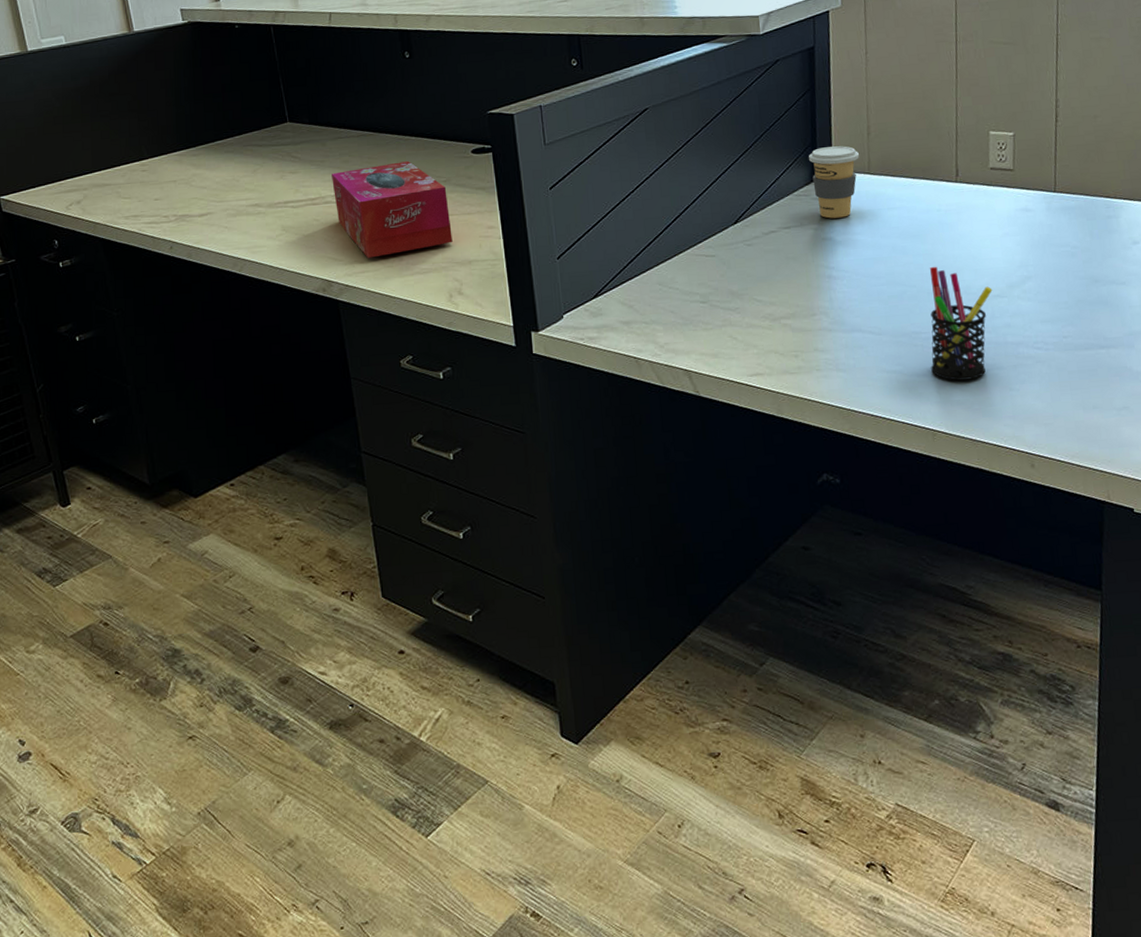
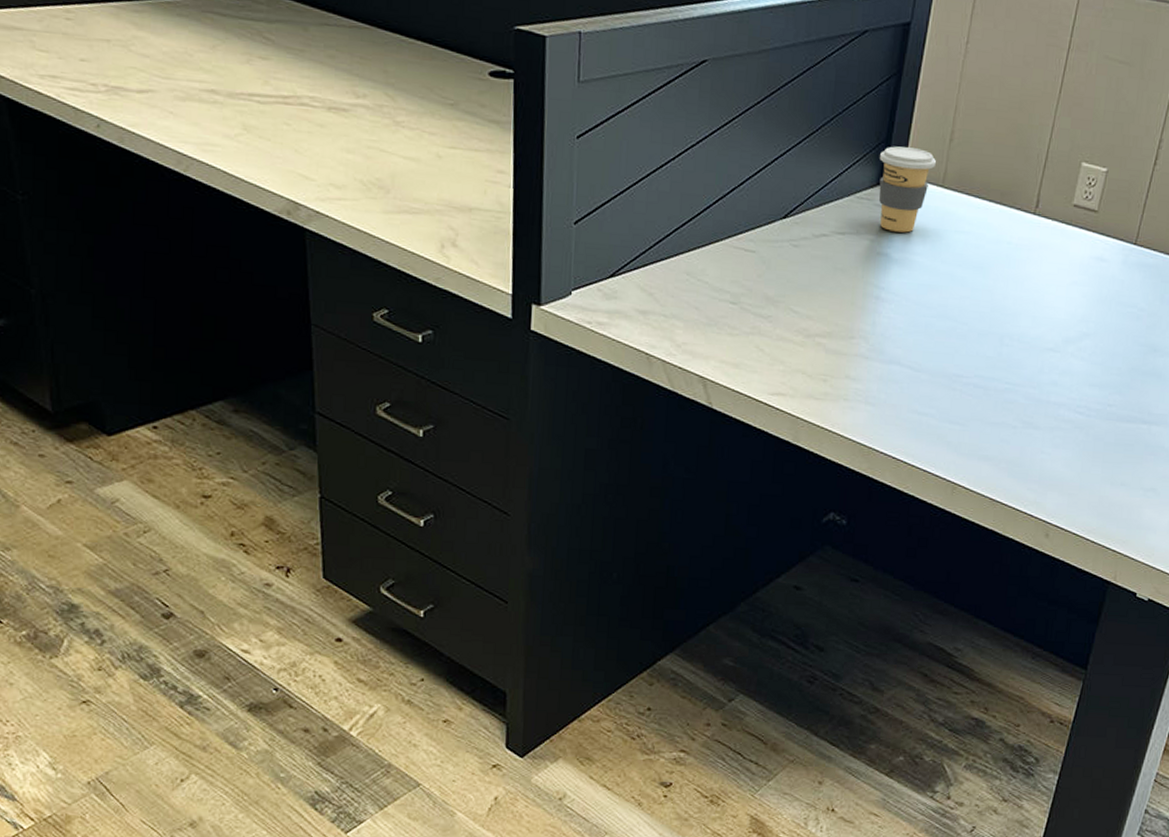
tissue box: present [332,161,453,258] -> none [311,68,453,184]
pen holder: present [930,266,993,381] -> none [965,305,1047,436]

